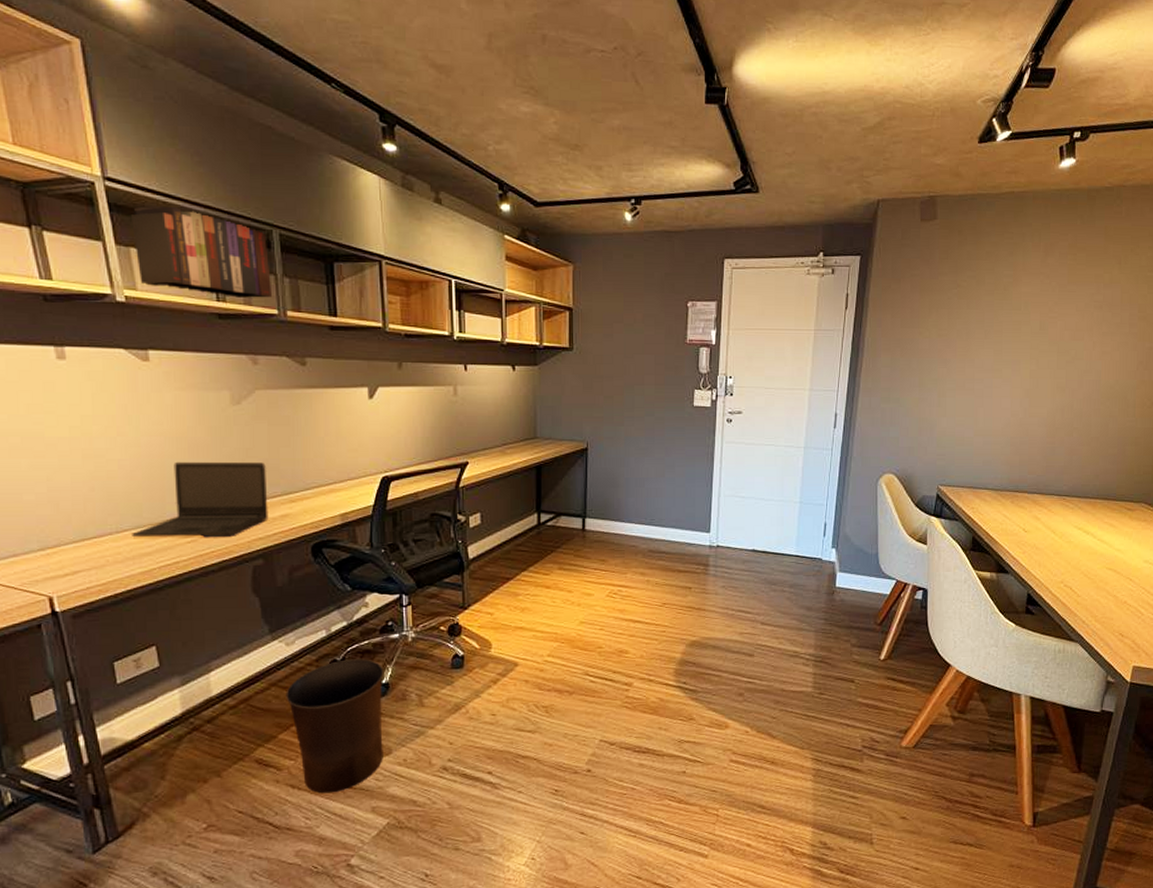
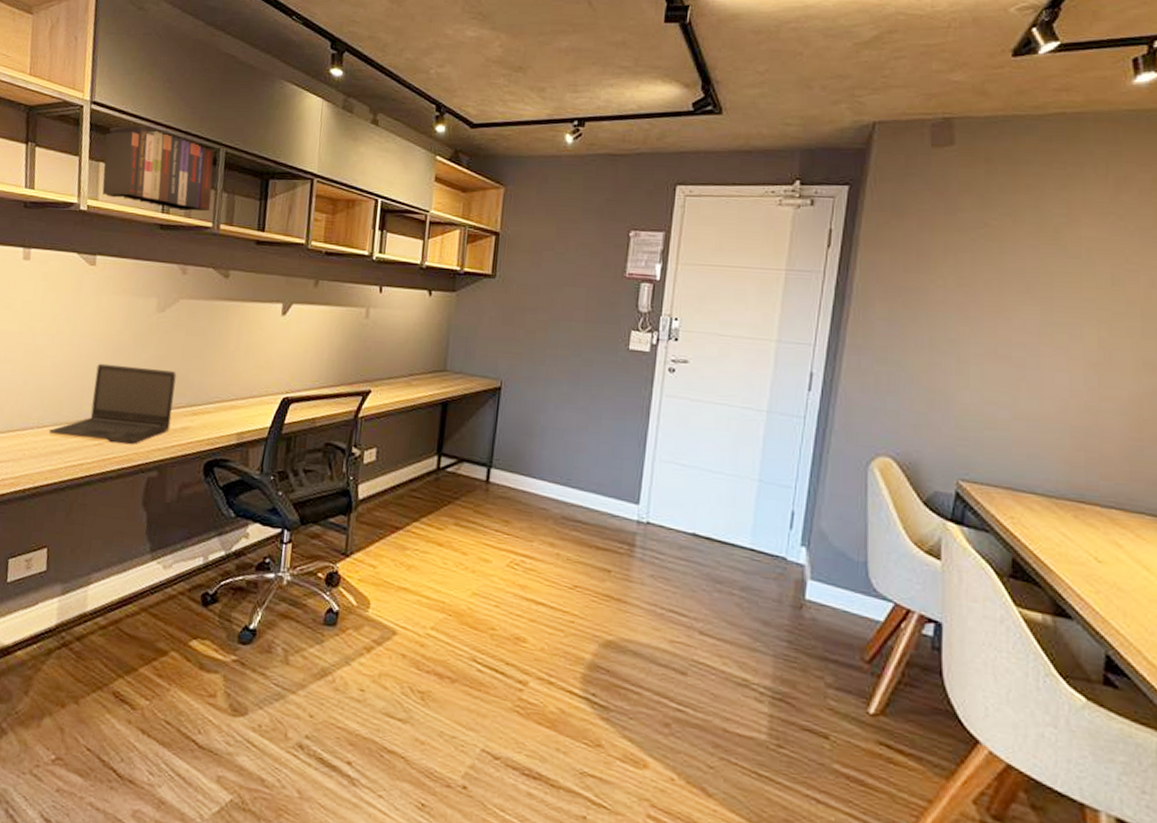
waste bin: present [286,659,384,794] -> none [153,594,254,749]

